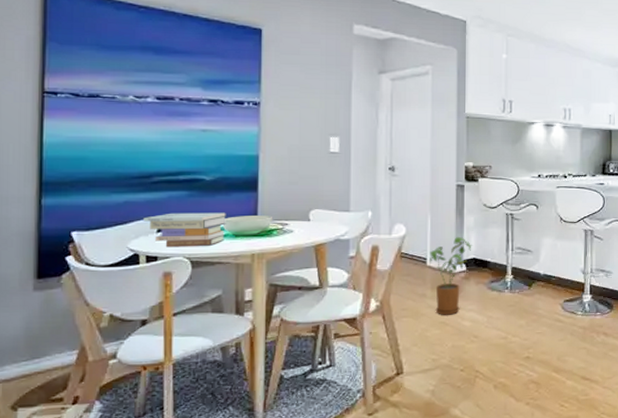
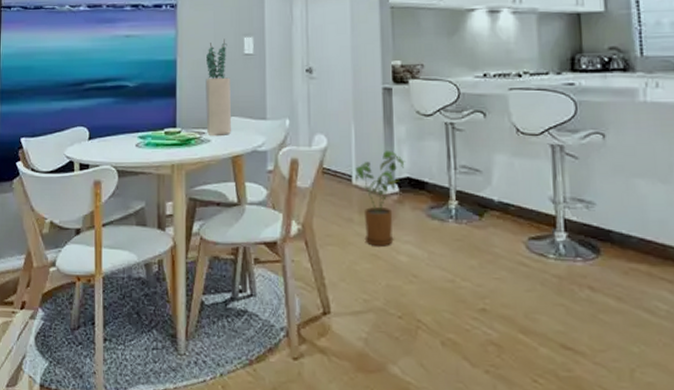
books: present [143,212,226,248] -> none [77,120,148,156]
bowl: present [222,215,273,237] -> none [144,123,191,146]
vase: none [289,137,315,226] -> present [206,38,231,135]

